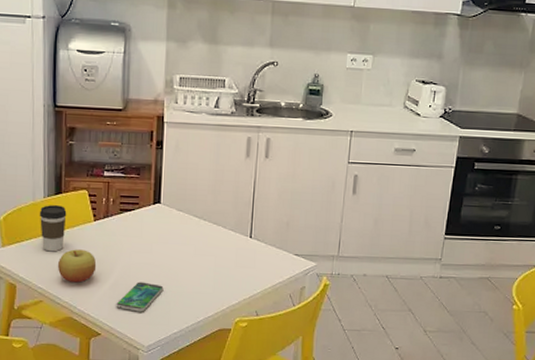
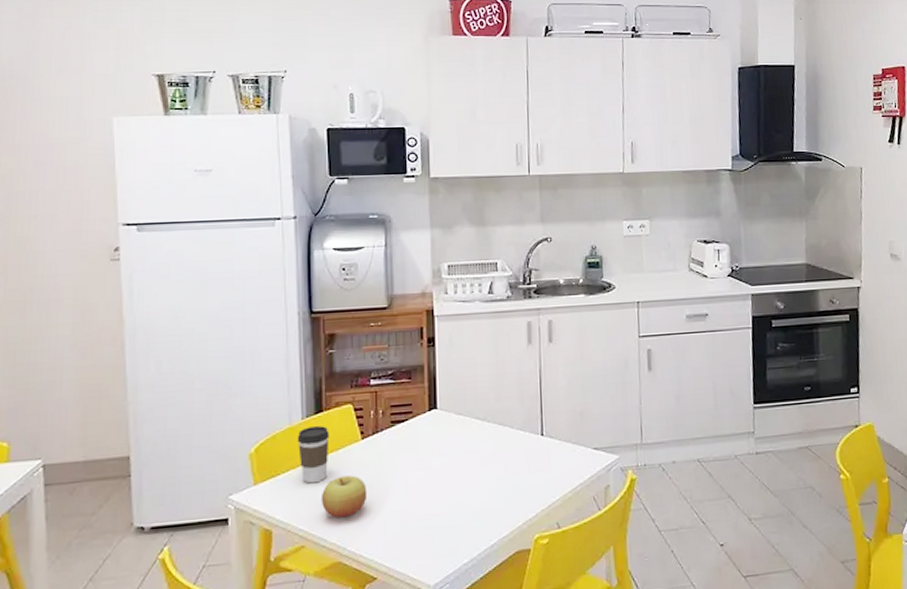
smartphone: present [116,281,164,312] -> none [393,505,448,544]

